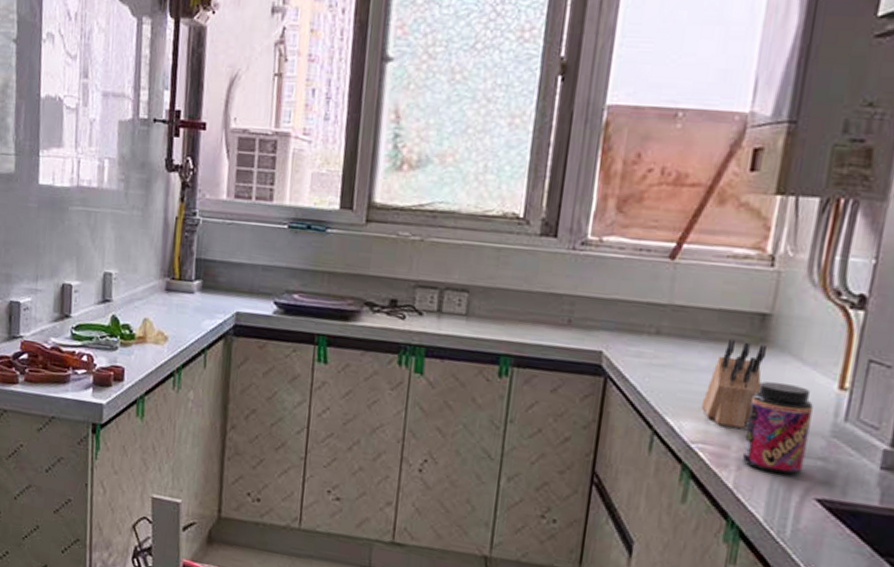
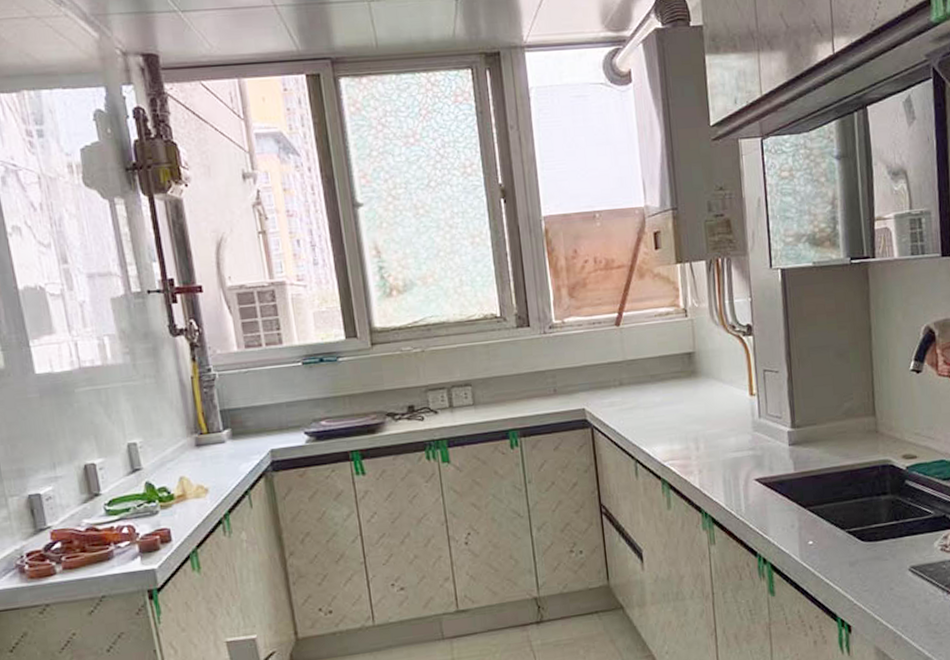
knife block: present [701,340,766,428] -> none [663,376,700,443]
jar: present [741,381,813,475] -> none [696,400,741,469]

